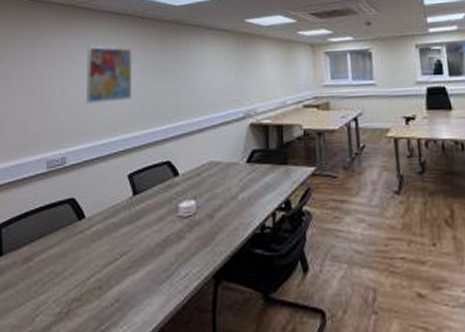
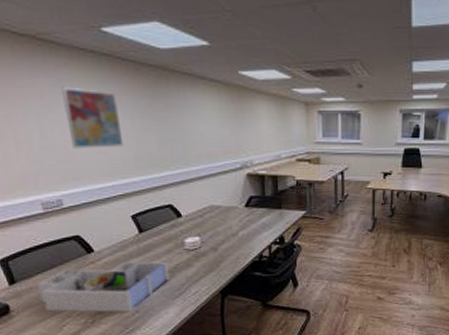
desk organizer: none [21,231,158,301] -> present [37,261,169,313]

